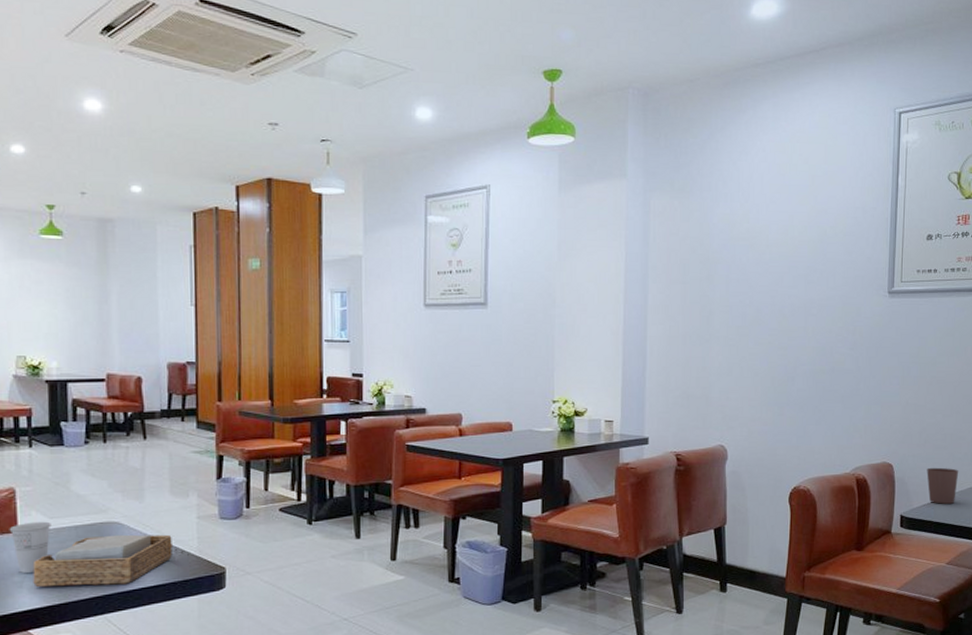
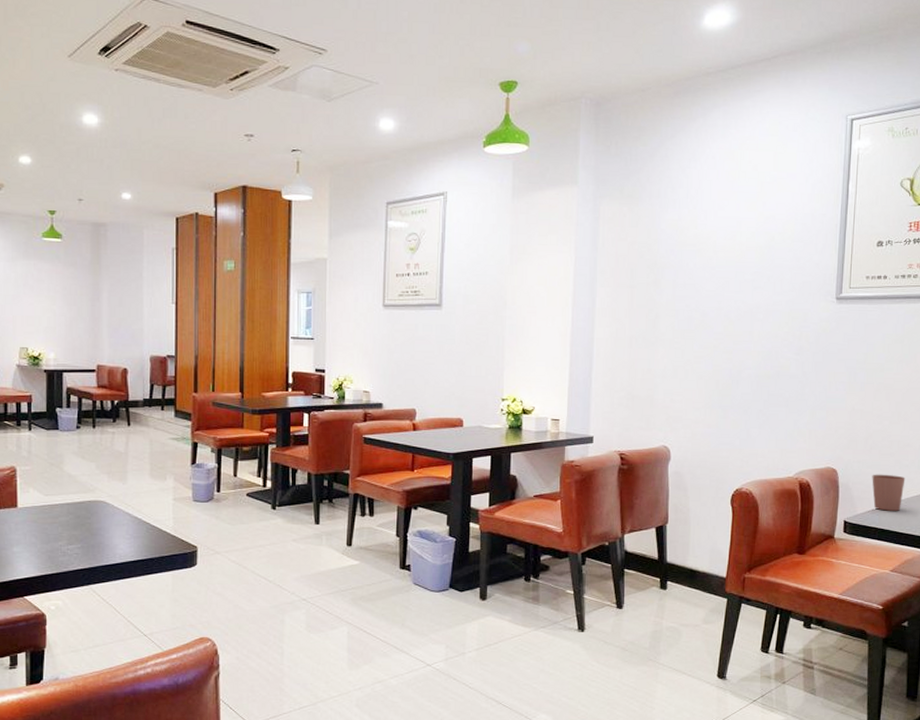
cup: present [9,521,51,574] -> none [10,498,46,545]
napkin holder: present [32,534,172,588] -> none [29,512,151,558]

